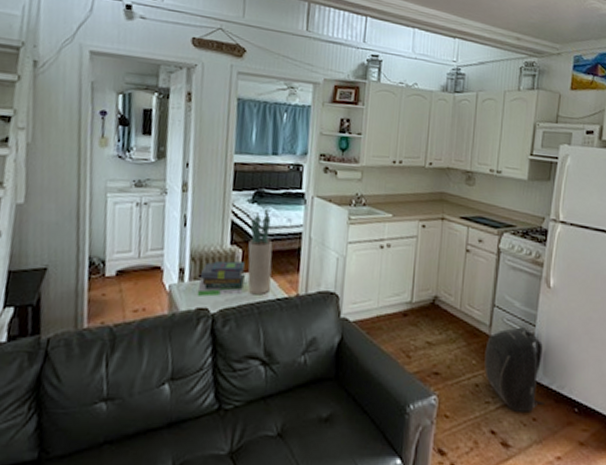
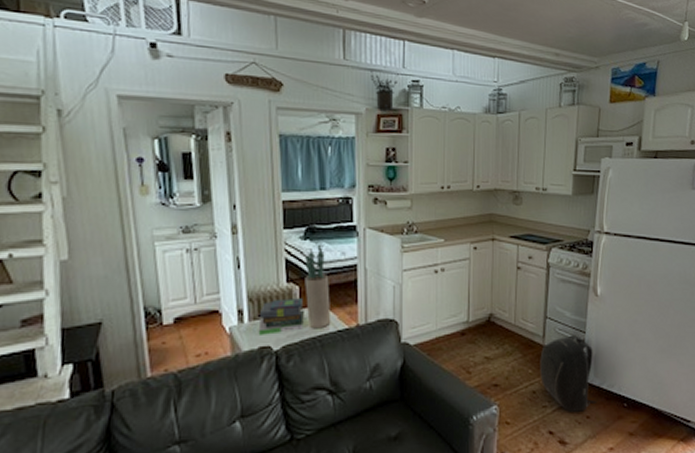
potted plant: none [331,42,357,84] -> present [370,70,397,112]

